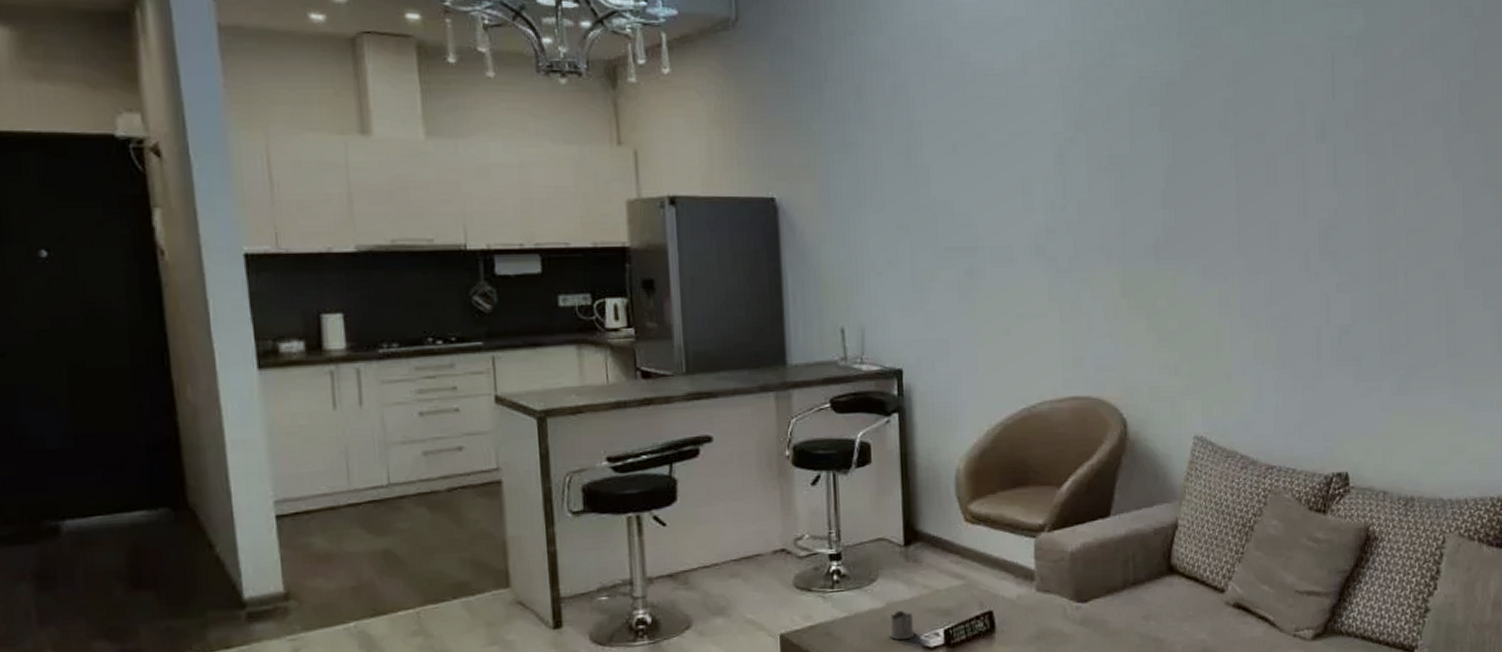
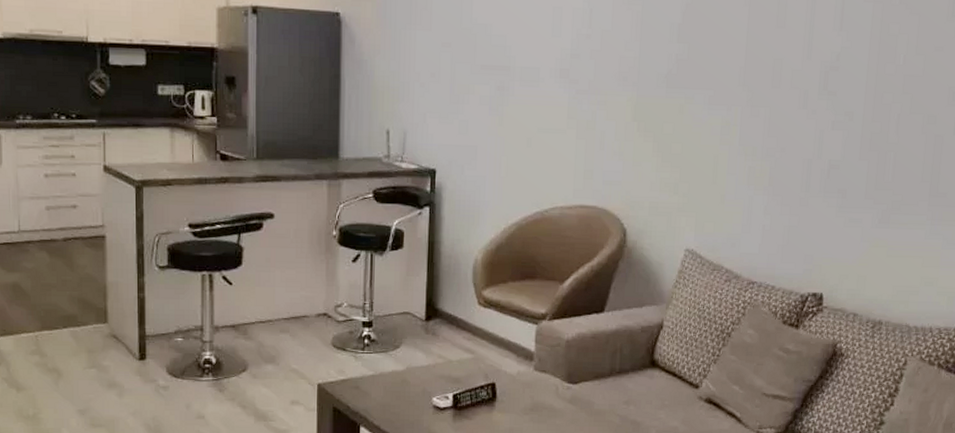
tea glass holder: present [889,610,916,640] -> none [407,375,430,398]

